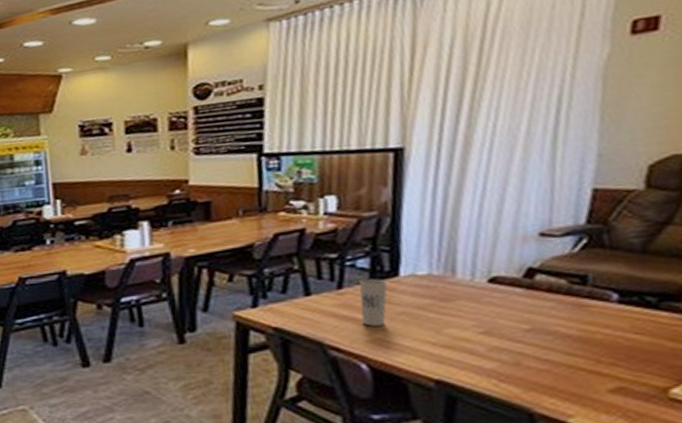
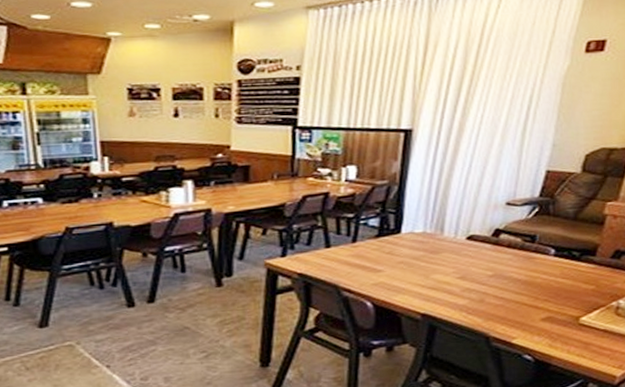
cup: present [359,278,388,326] -> none [369,234,391,273]

